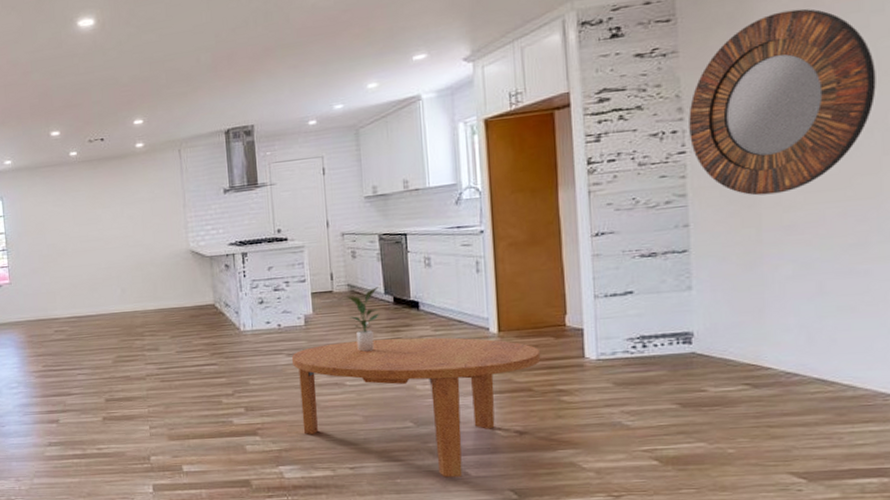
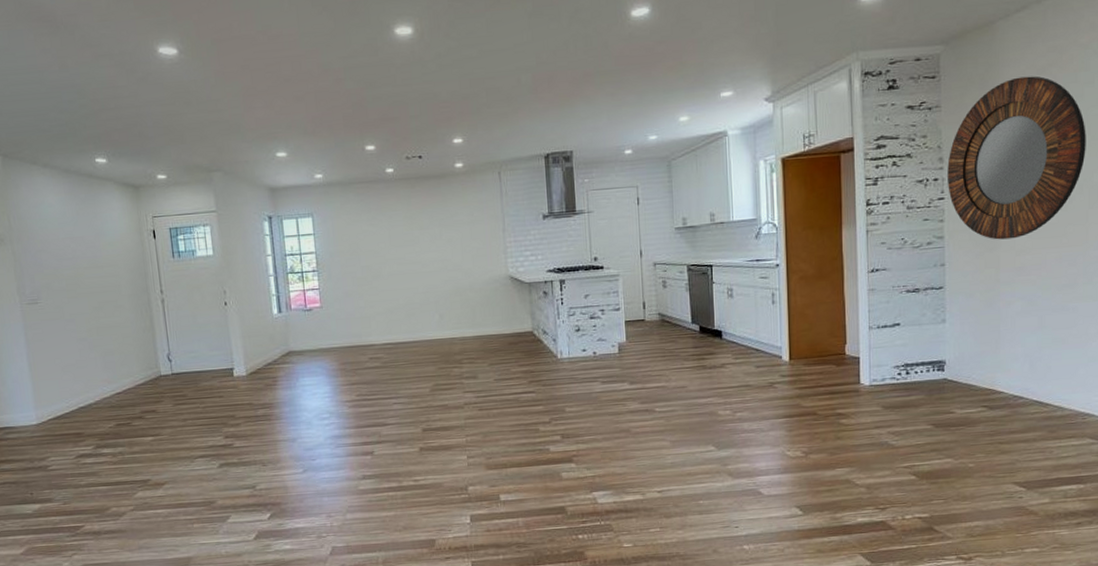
coffee table: present [291,337,541,478] -> none [605,365,825,497]
potted plant: present [347,287,379,352] -> none [658,316,686,379]

